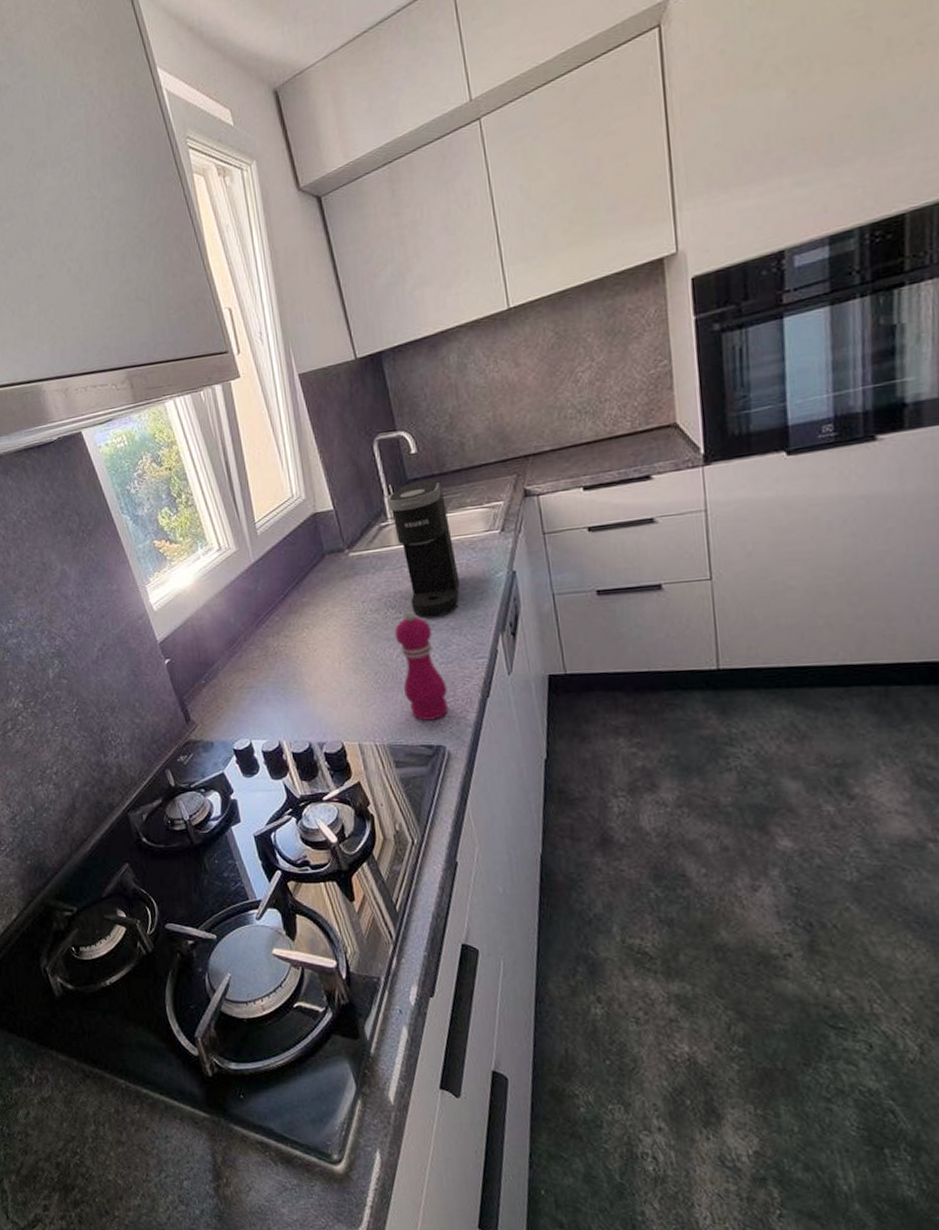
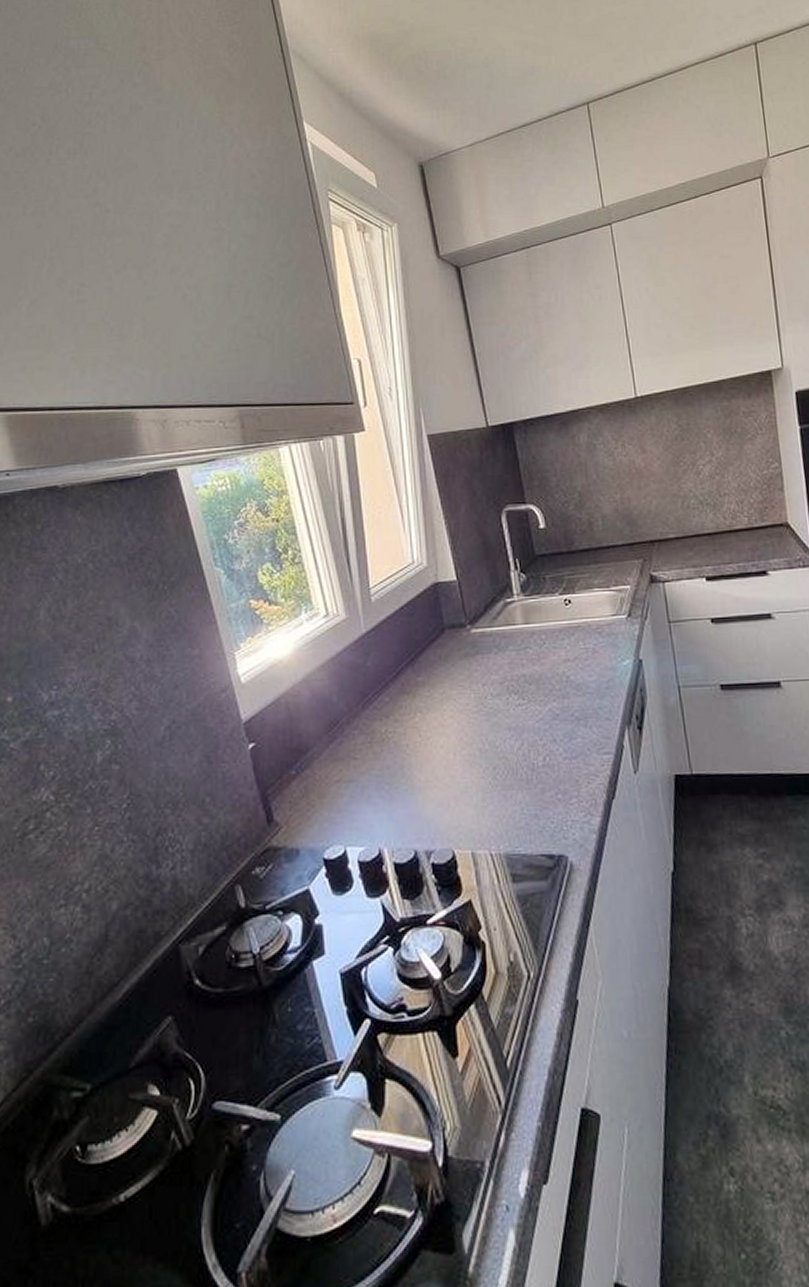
coffee maker: present [387,478,460,617] -> none [514,556,586,706]
pepper mill: present [394,610,449,721] -> none [516,697,572,825]

